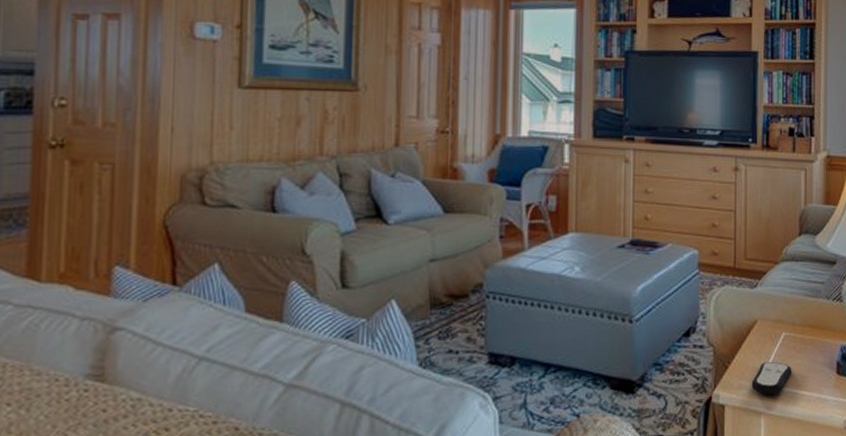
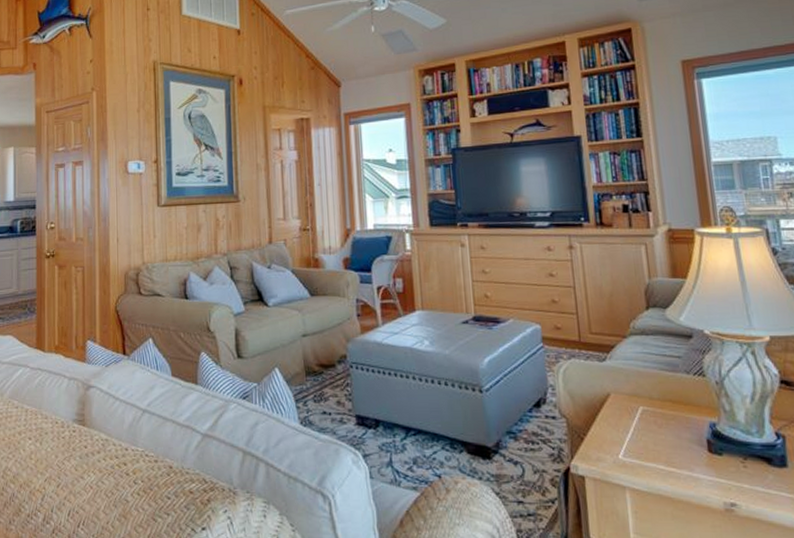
remote control: present [751,361,792,395] -> none [611,435,656,469]

